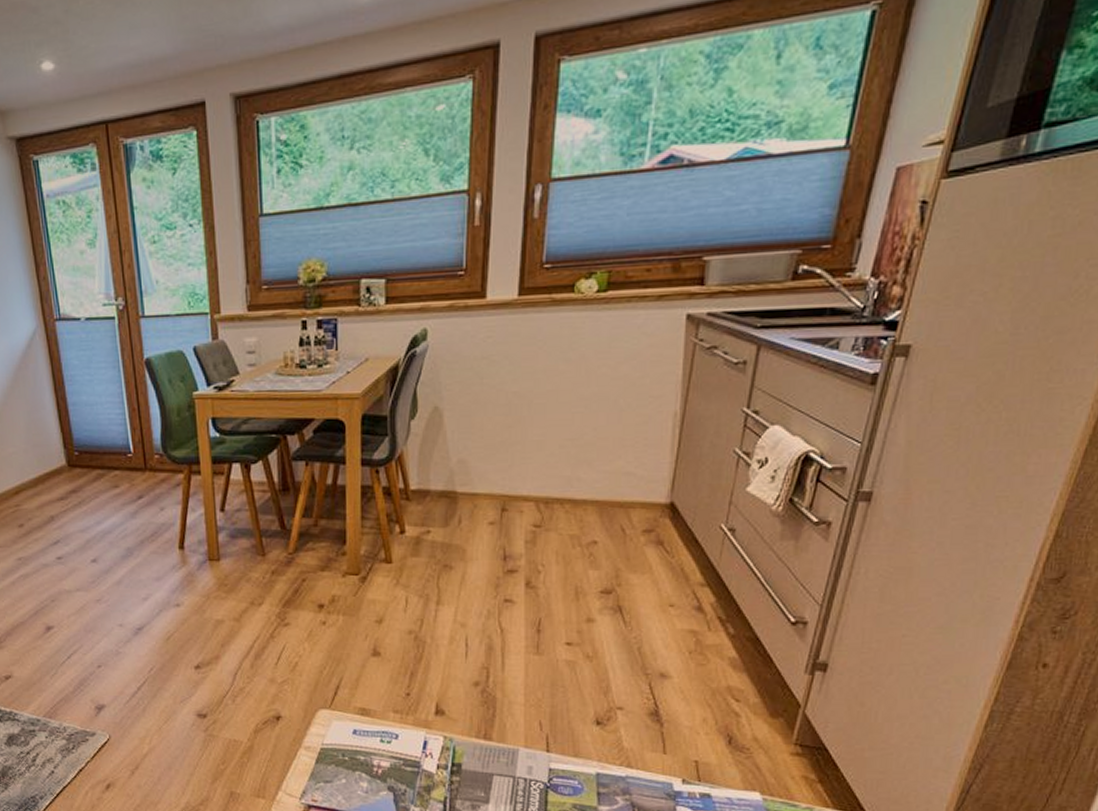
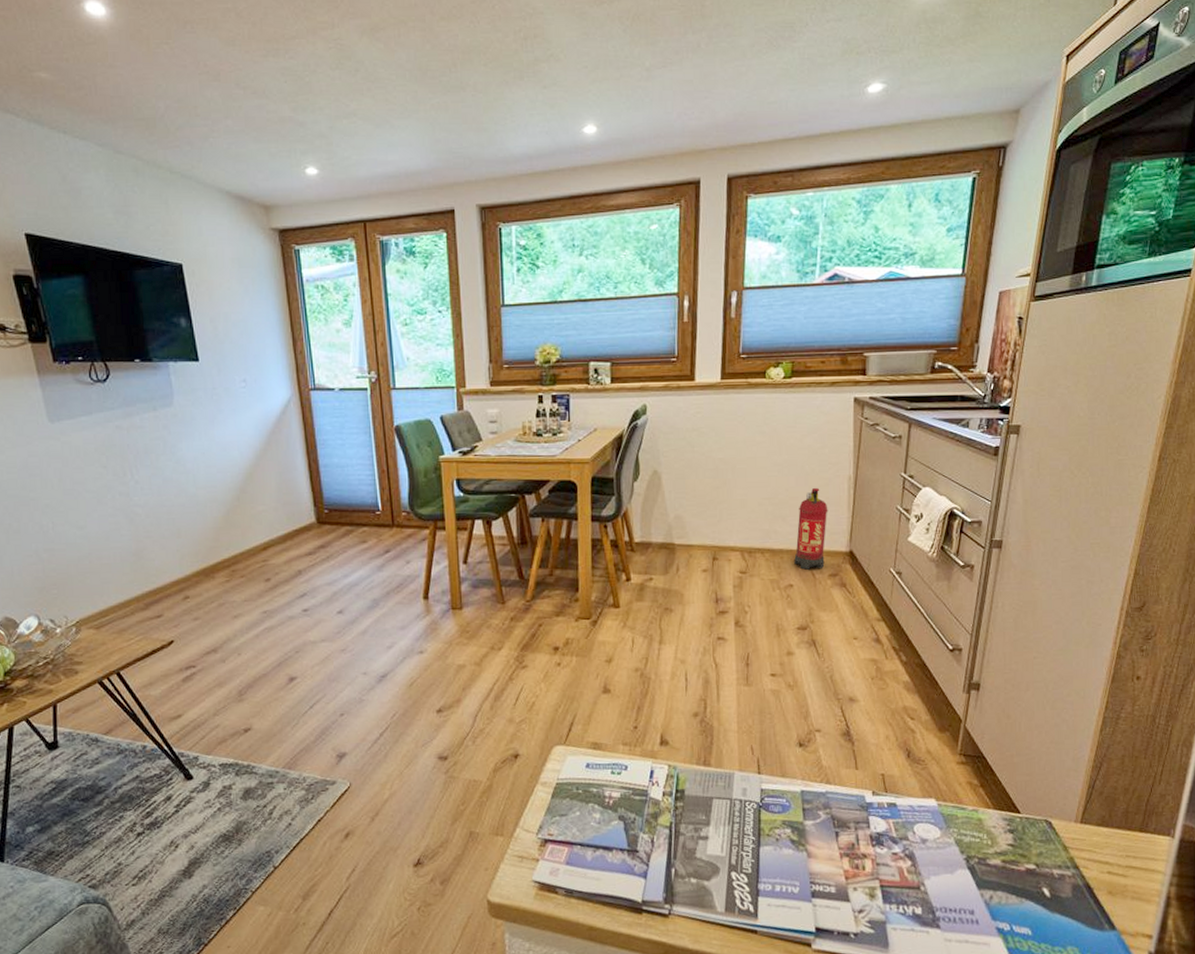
fire extinguisher: none [600,425,646,524] -> present [794,487,828,570]

